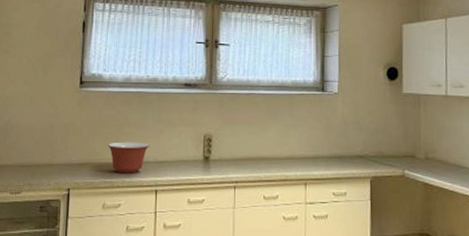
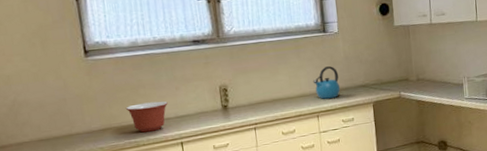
kettle: none [304,129,335,165] -> present [312,66,341,99]

